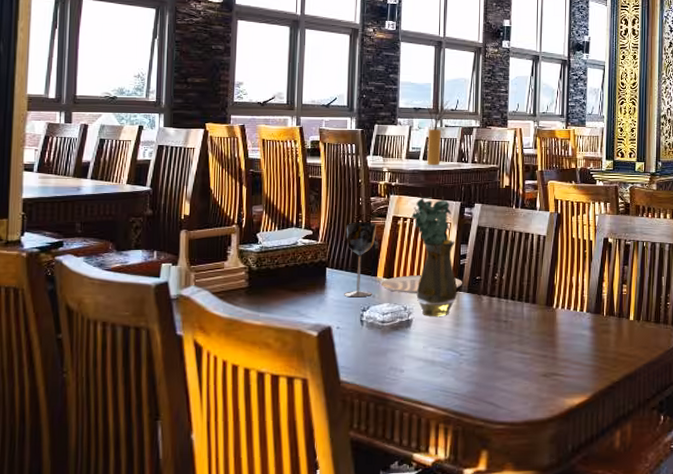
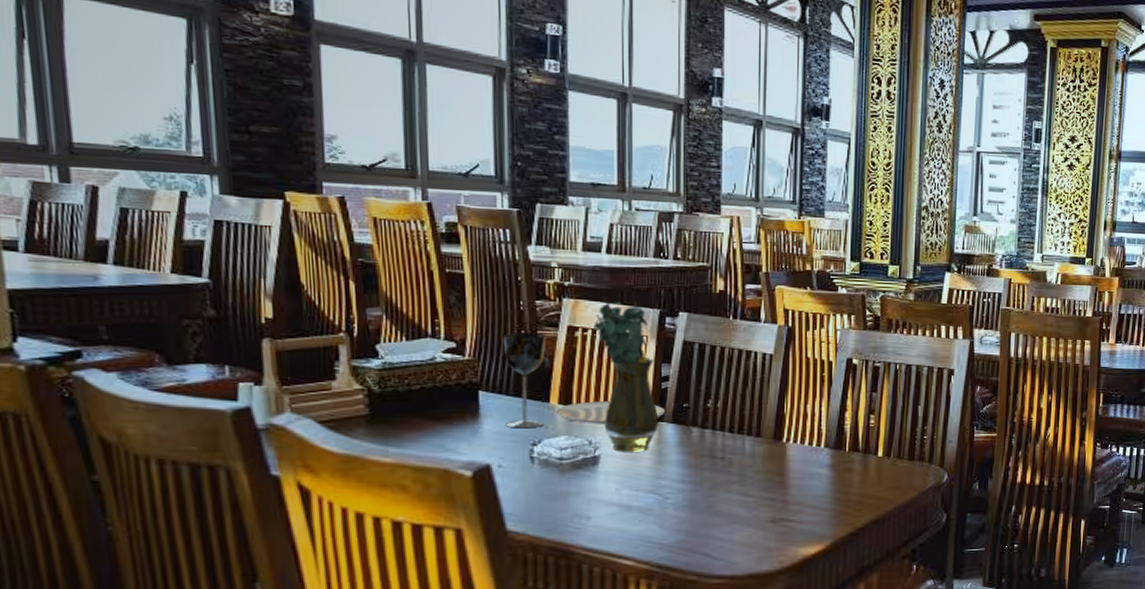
vase: present [427,98,450,165] -> none [610,172,641,261]

